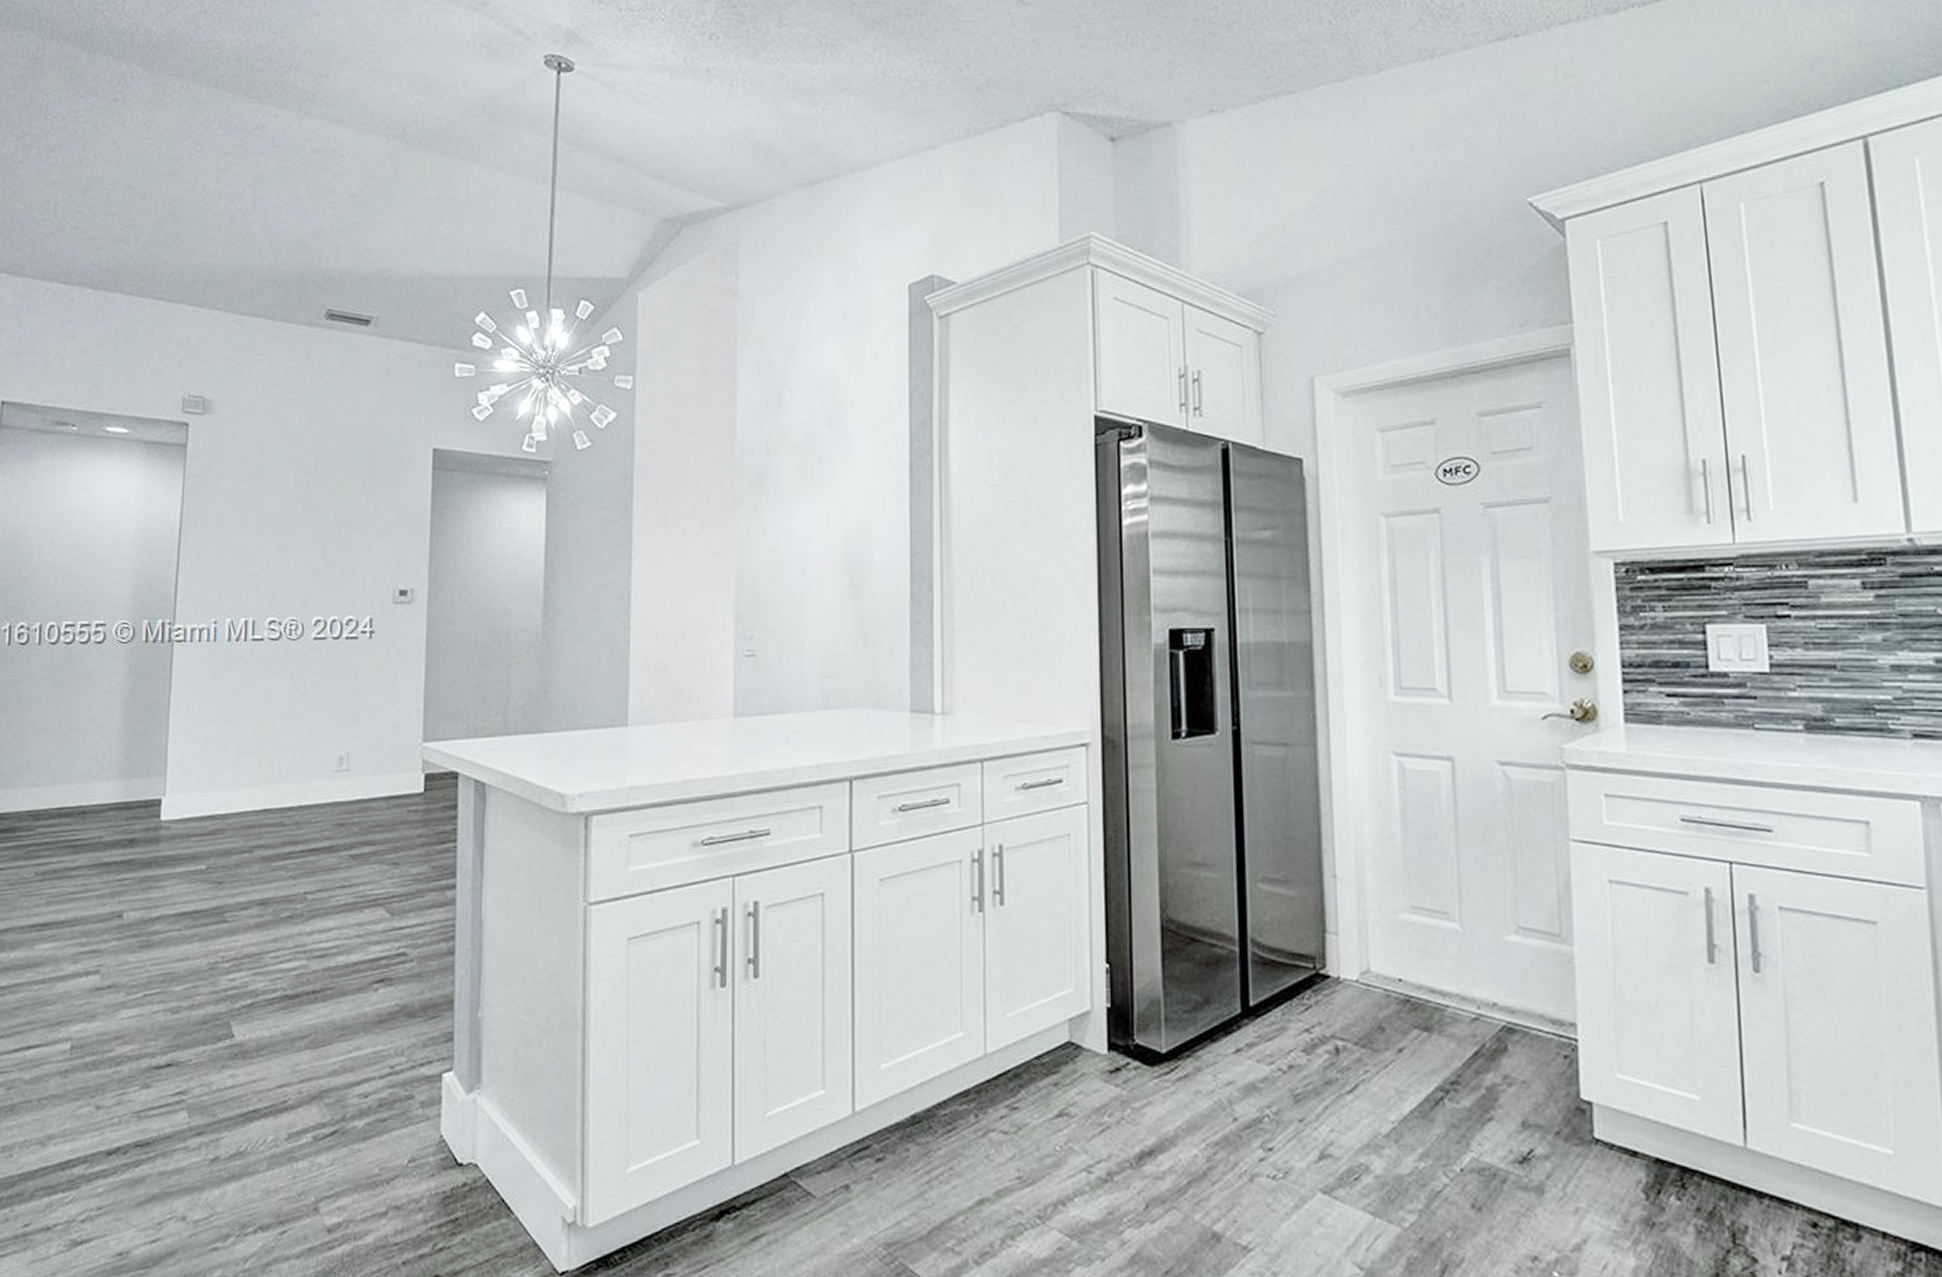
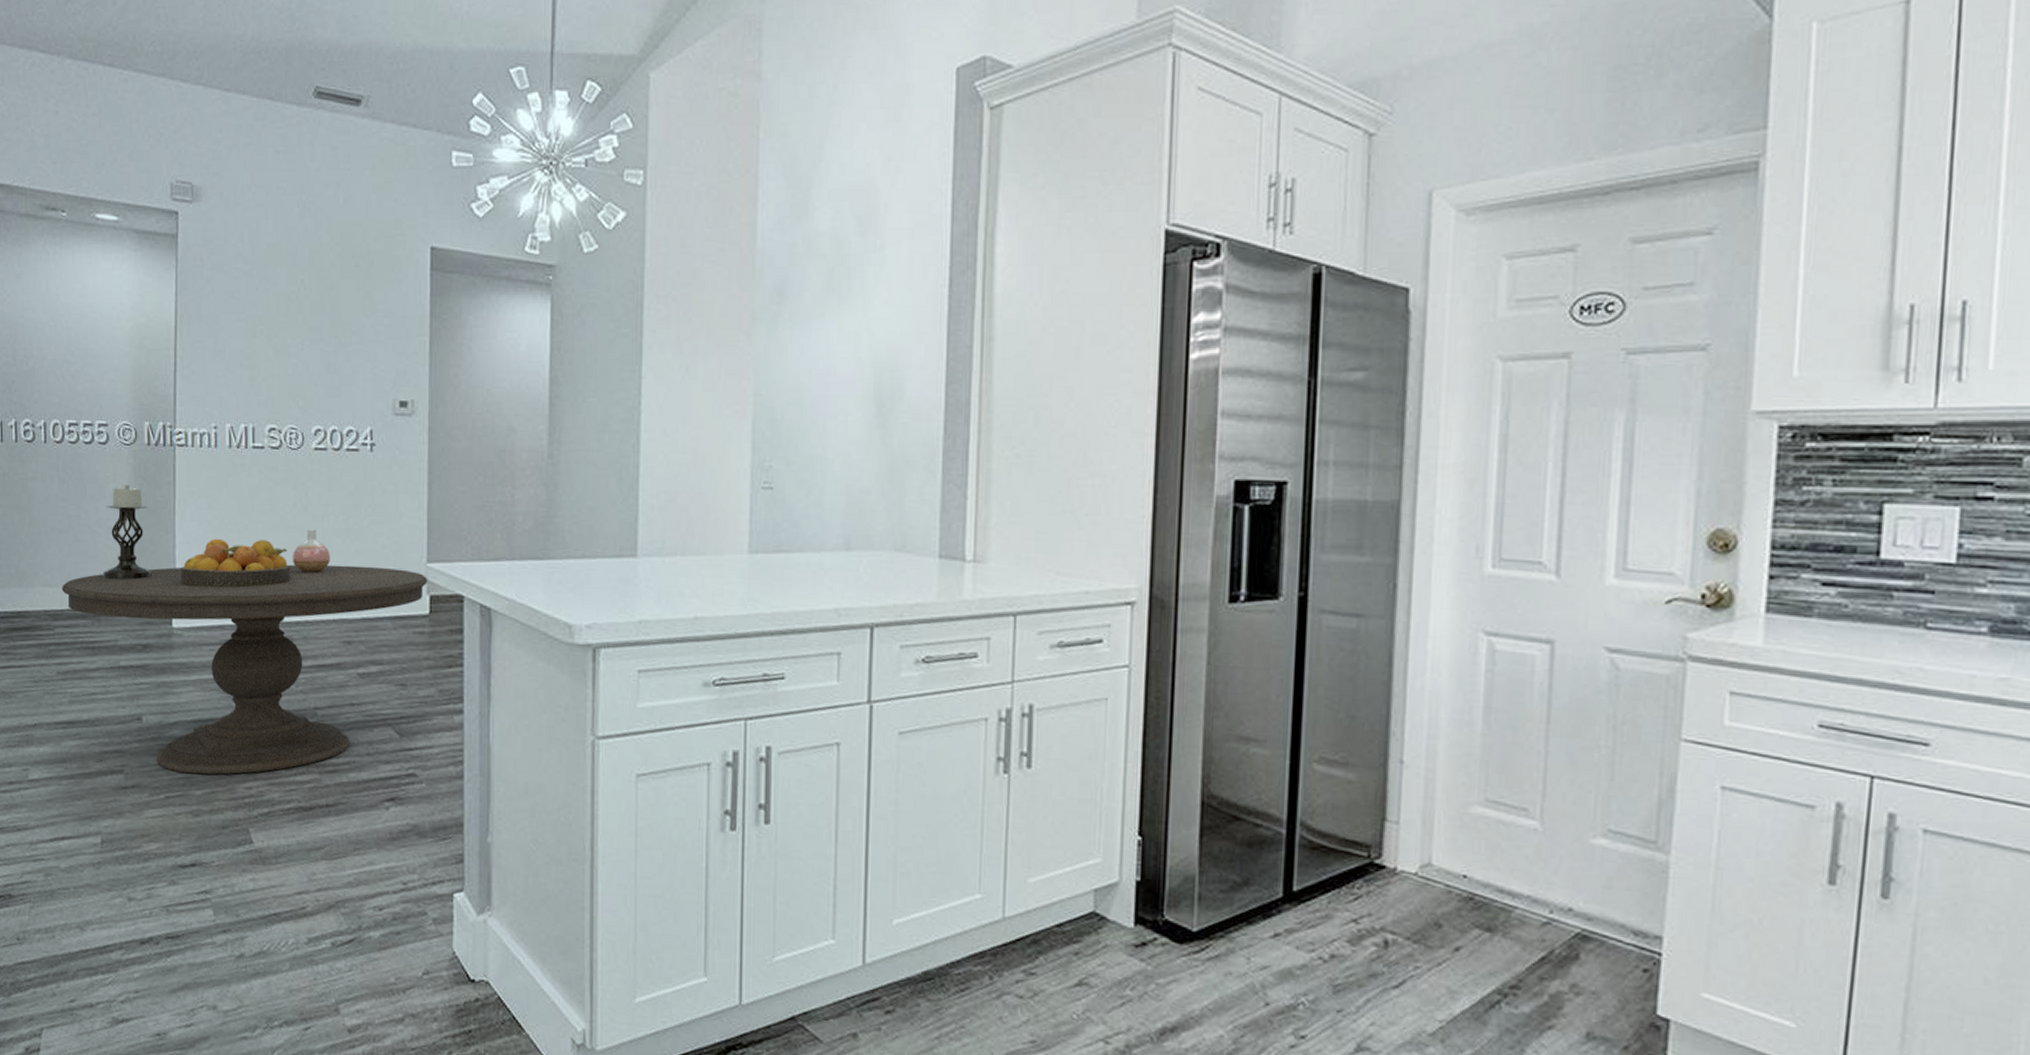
dining table: none [46,749,423,969] -> present [61,564,428,775]
candle holder: none [90,682,142,777] -> present [102,485,152,580]
fruit bowl: none [172,729,285,777] -> present [180,538,291,587]
vase: none [287,715,327,758] -> present [292,529,331,573]

